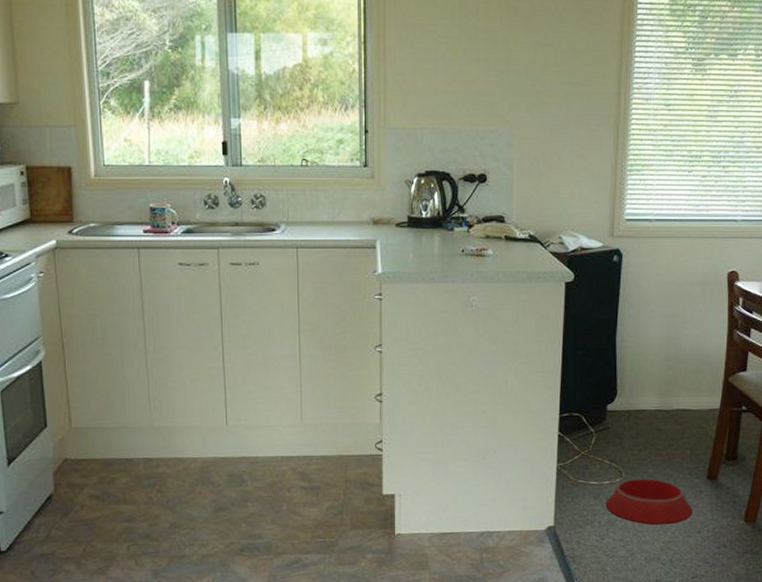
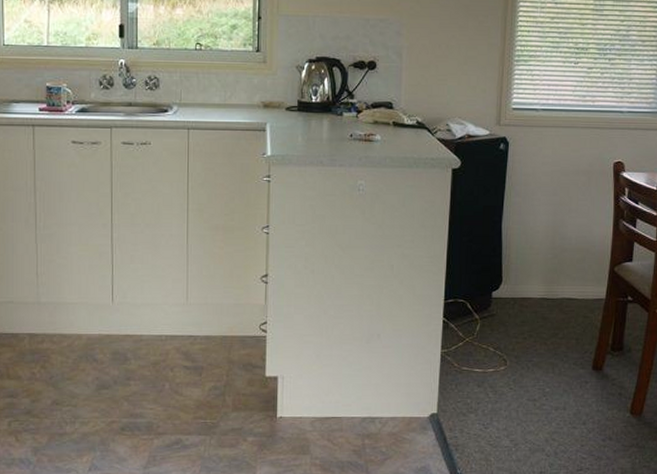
pet bowl: present [605,477,692,524] -> none [489,366,577,414]

